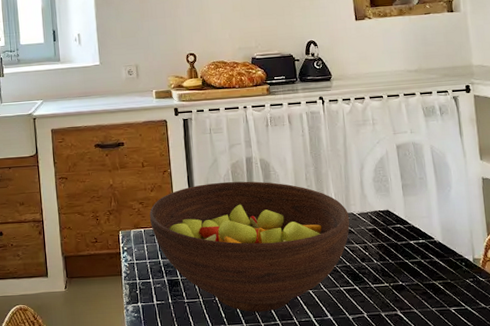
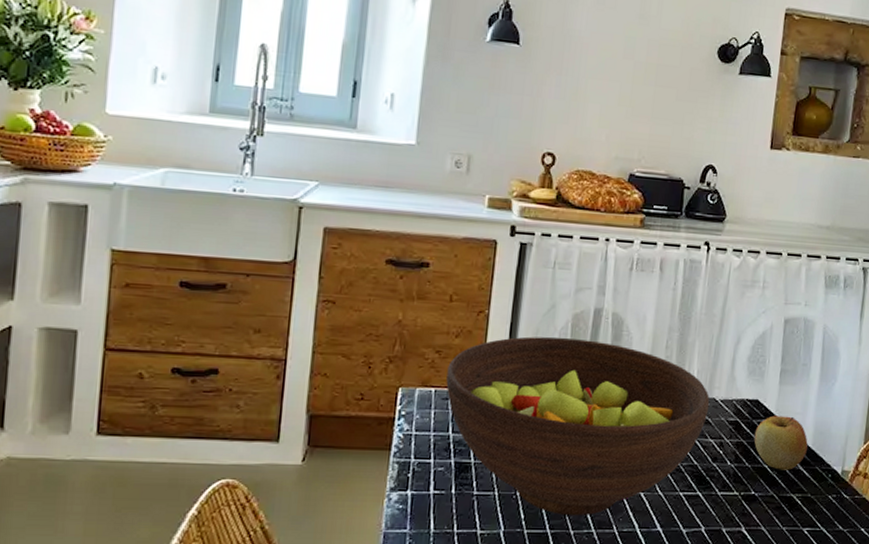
apple: none [391,220,439,263] -> present [753,415,808,470]

